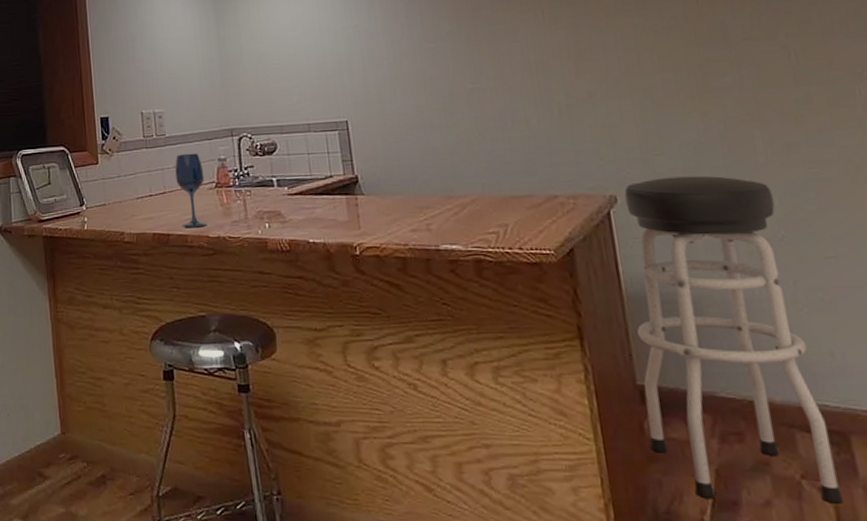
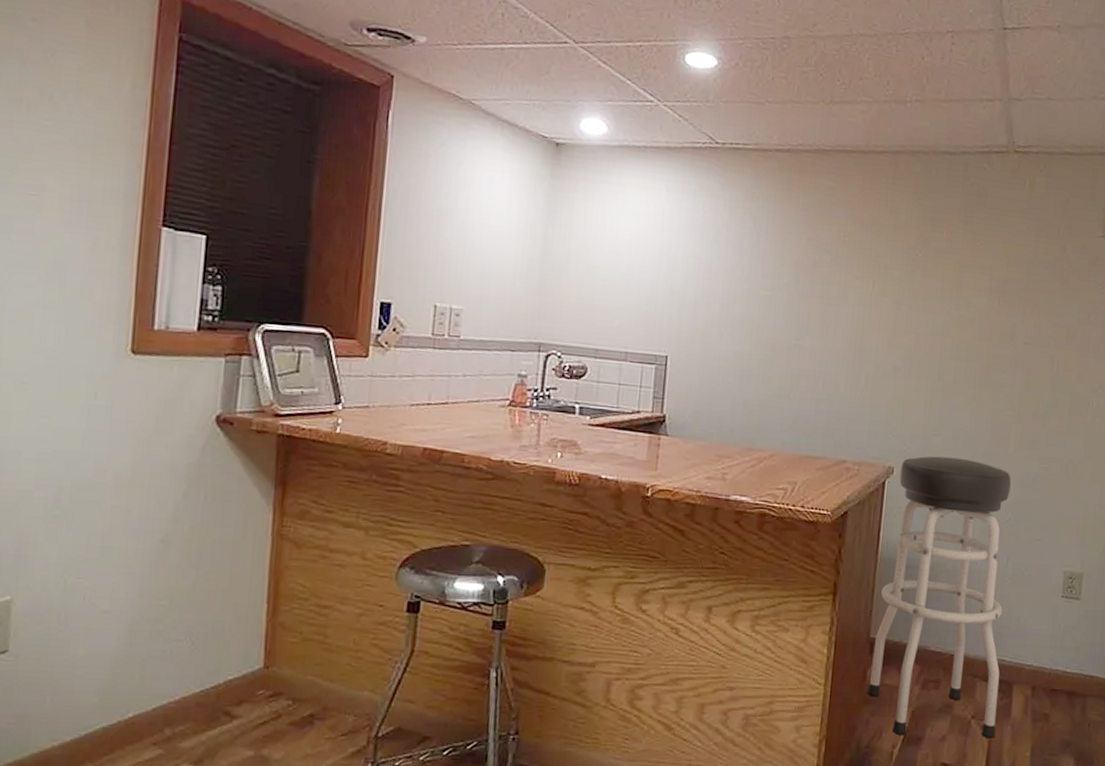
wineglass: present [175,153,207,228] -> none [462,362,499,448]

